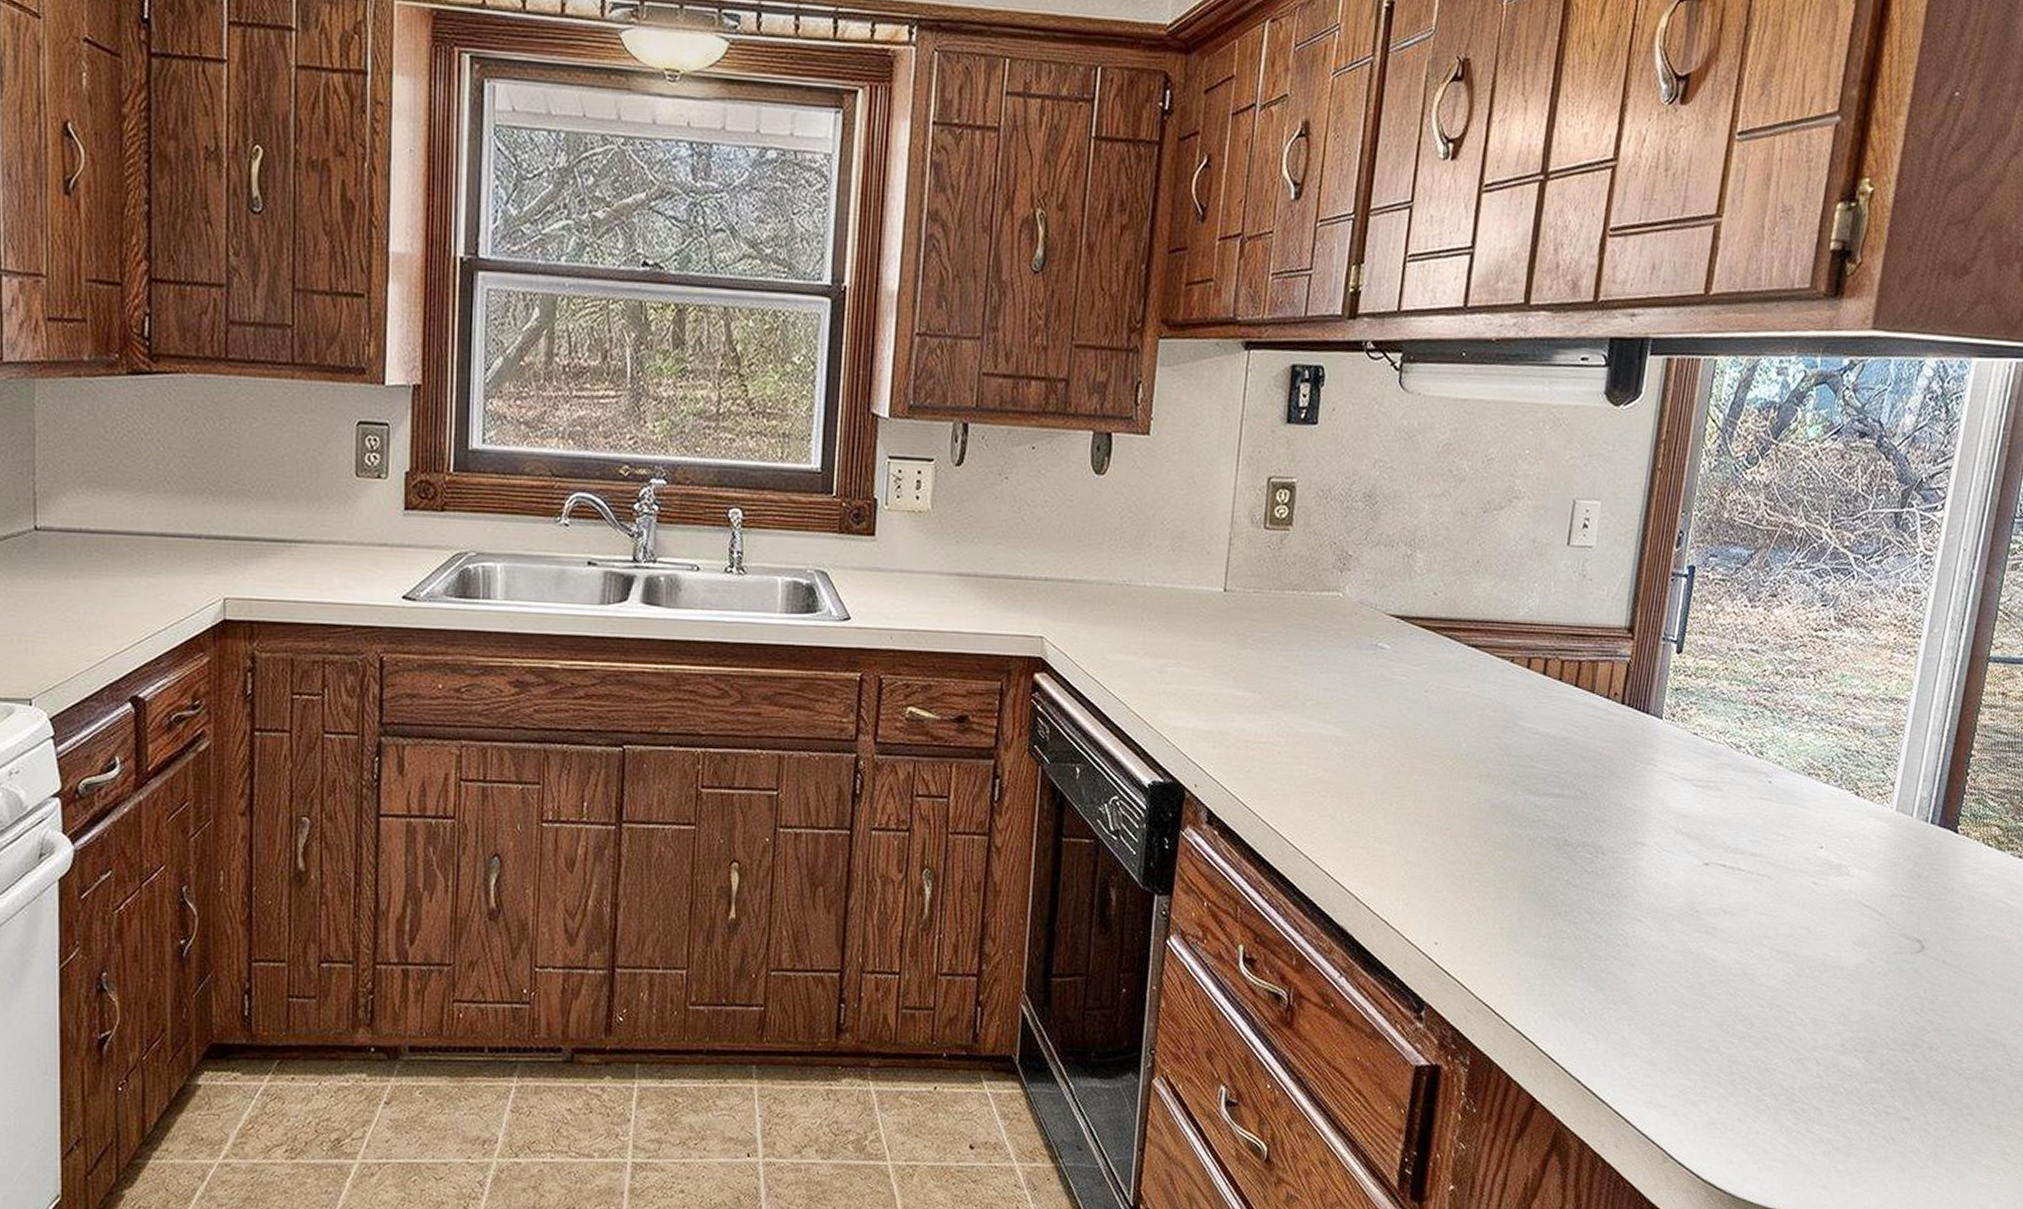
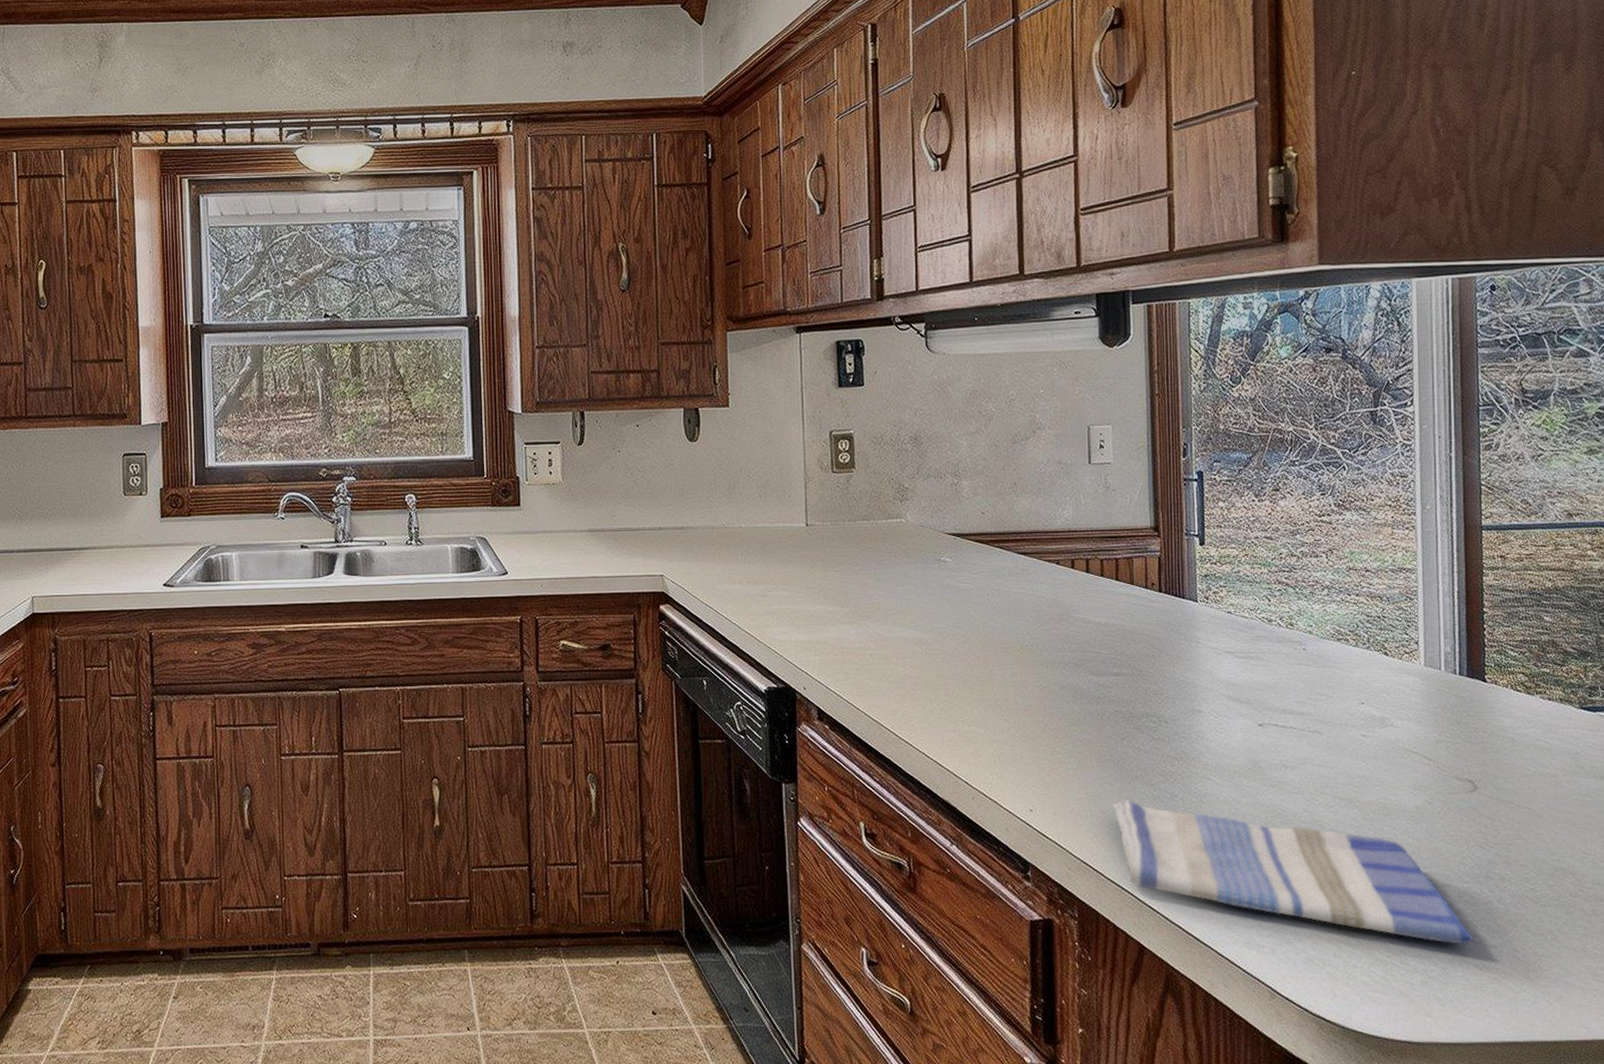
dish towel: none [1527,938,1888,1115] -> present [1112,800,1473,944]

